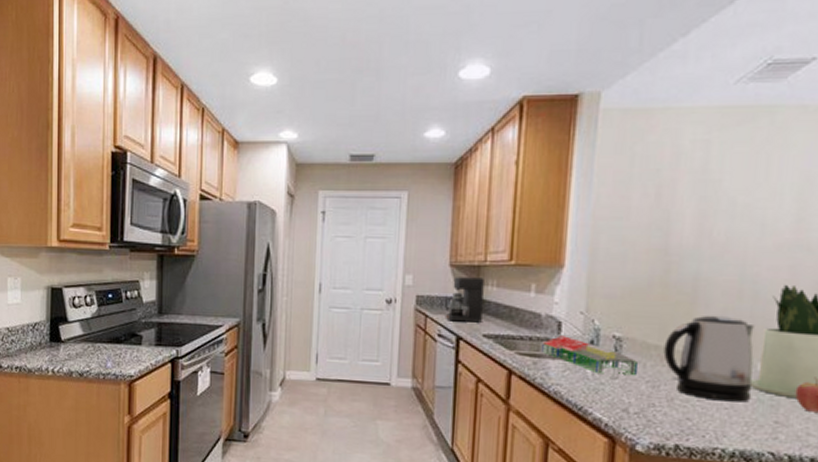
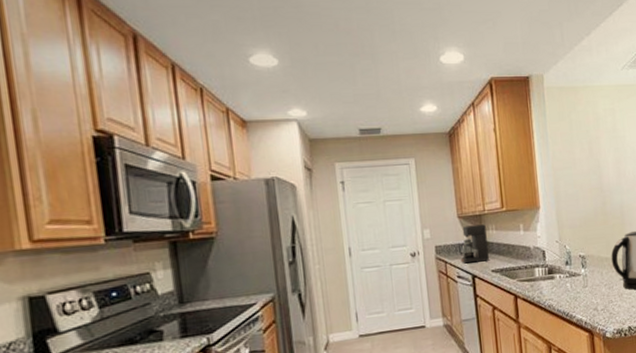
dish rack: present [542,336,639,375] -> none [534,261,599,286]

